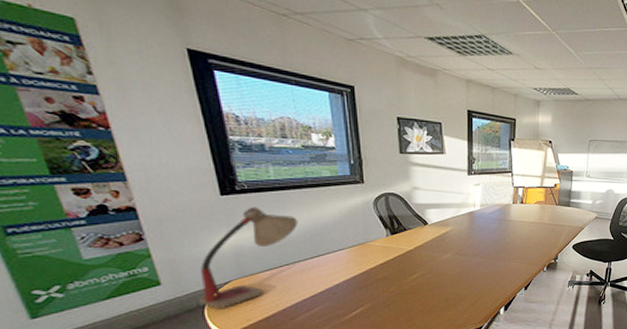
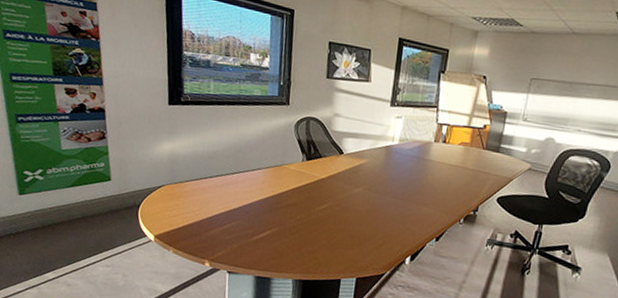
desk lamp: present [198,206,298,308] -> none [135,118,227,211]

